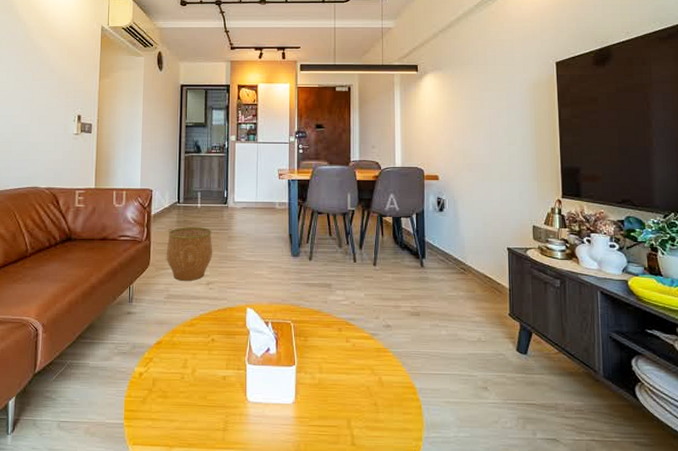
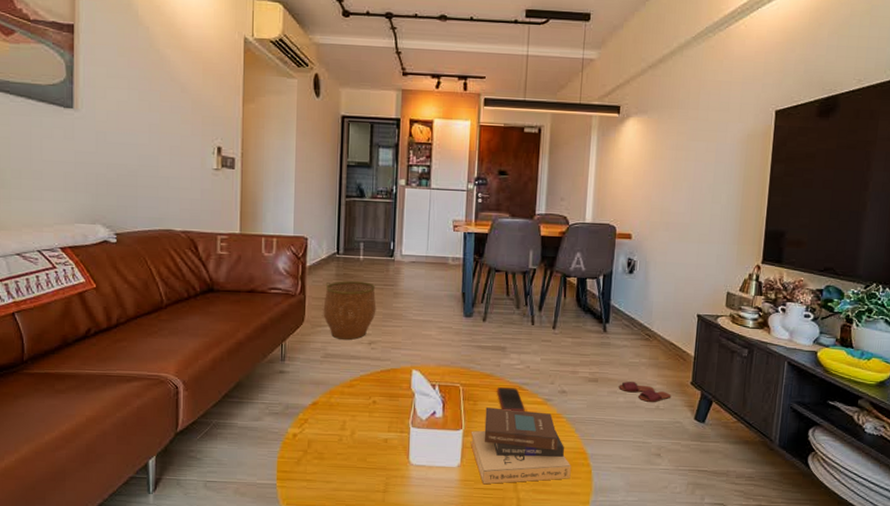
books: none [303,343,402,422] -> present [470,407,571,485]
smartphone: none [325,323,353,347] -> present [496,387,525,412]
slippers: none [440,315,492,334] -> present [618,382,672,402]

